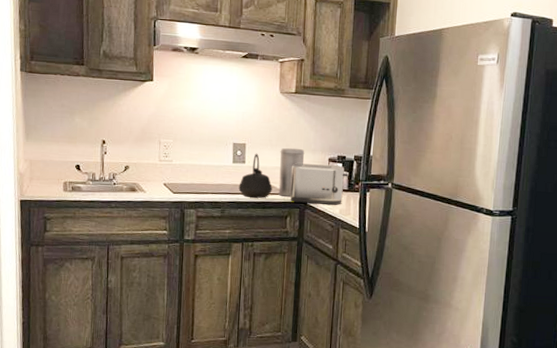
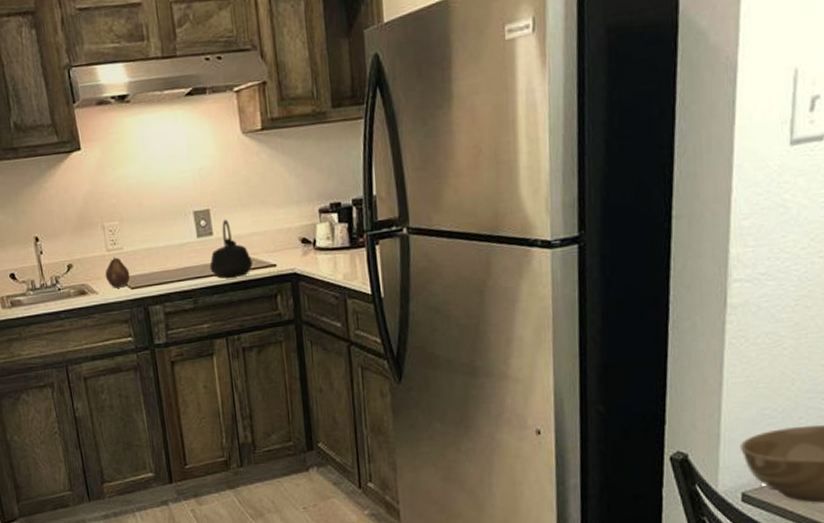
fruit: none [154,166,175,191] -> present [105,256,131,288]
canister: present [278,147,305,197] -> none [254,202,288,270]
toaster: present [290,163,348,205] -> none [272,216,348,275]

